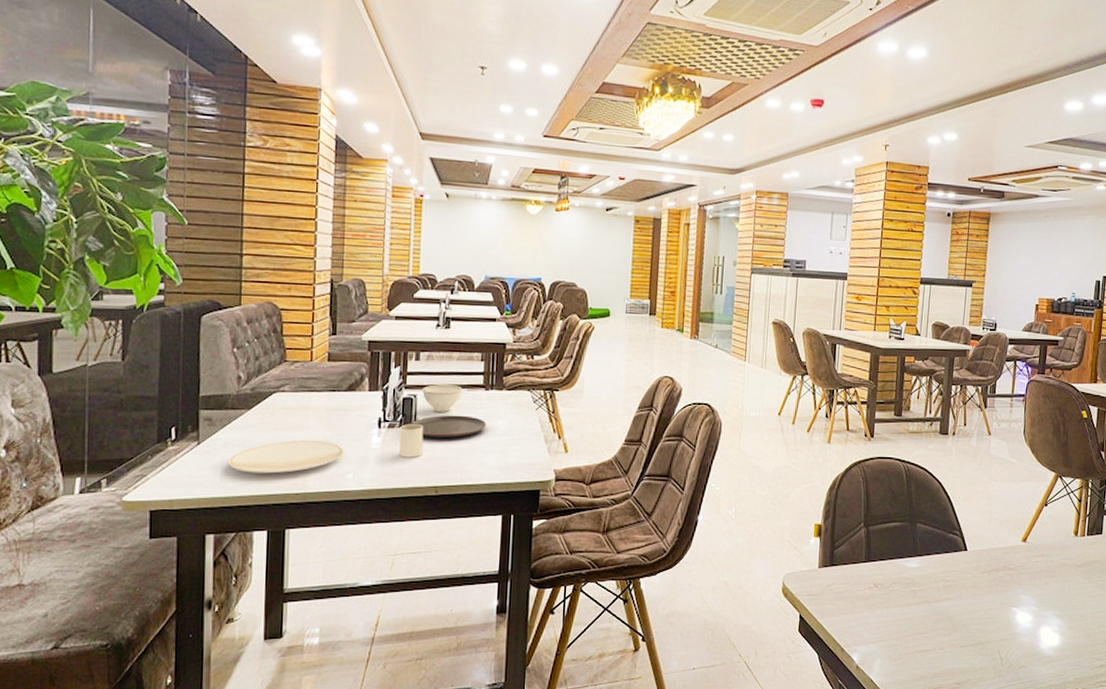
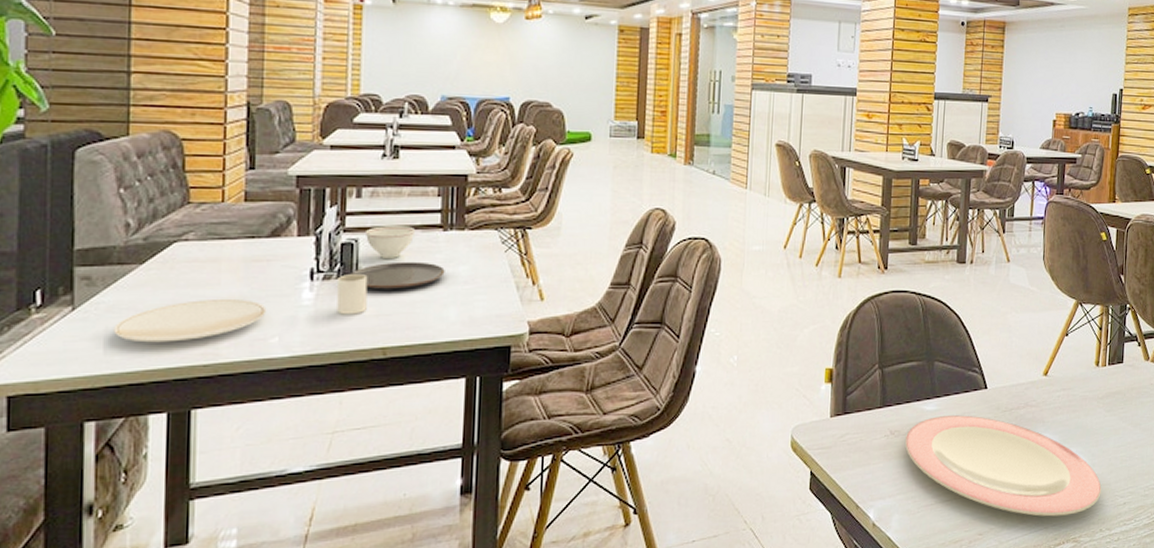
plate: none [887,573,1079,673] -> present [904,415,1102,517]

